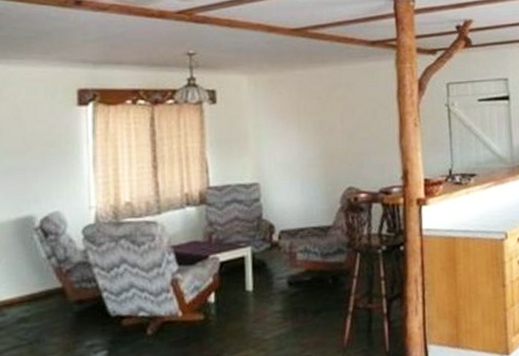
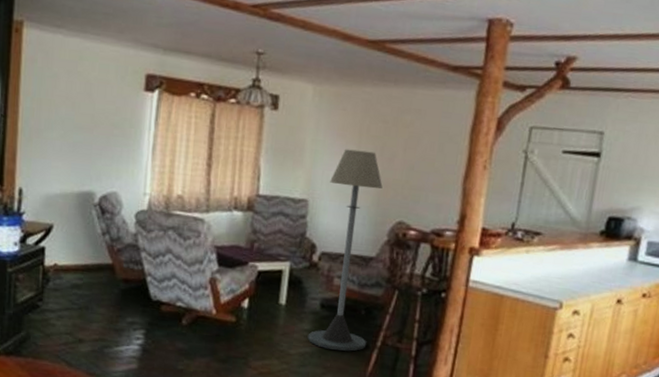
floor lamp: none [277,127,339,326] -> present [307,149,383,351]

